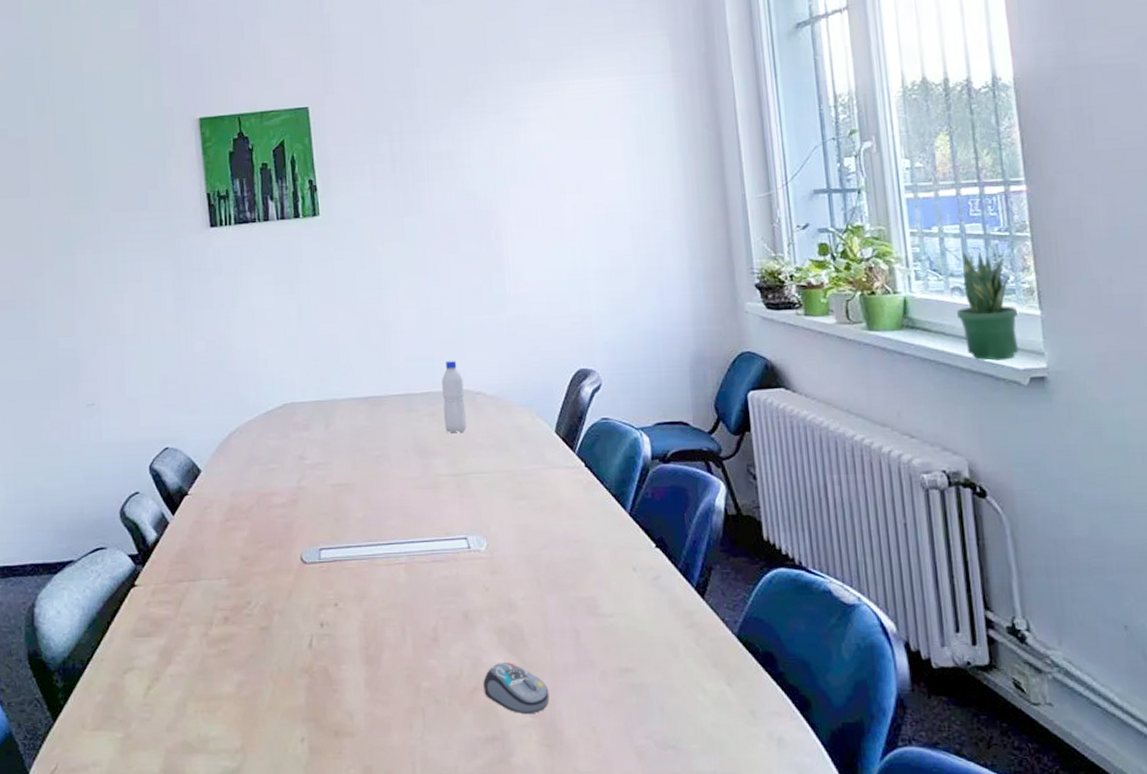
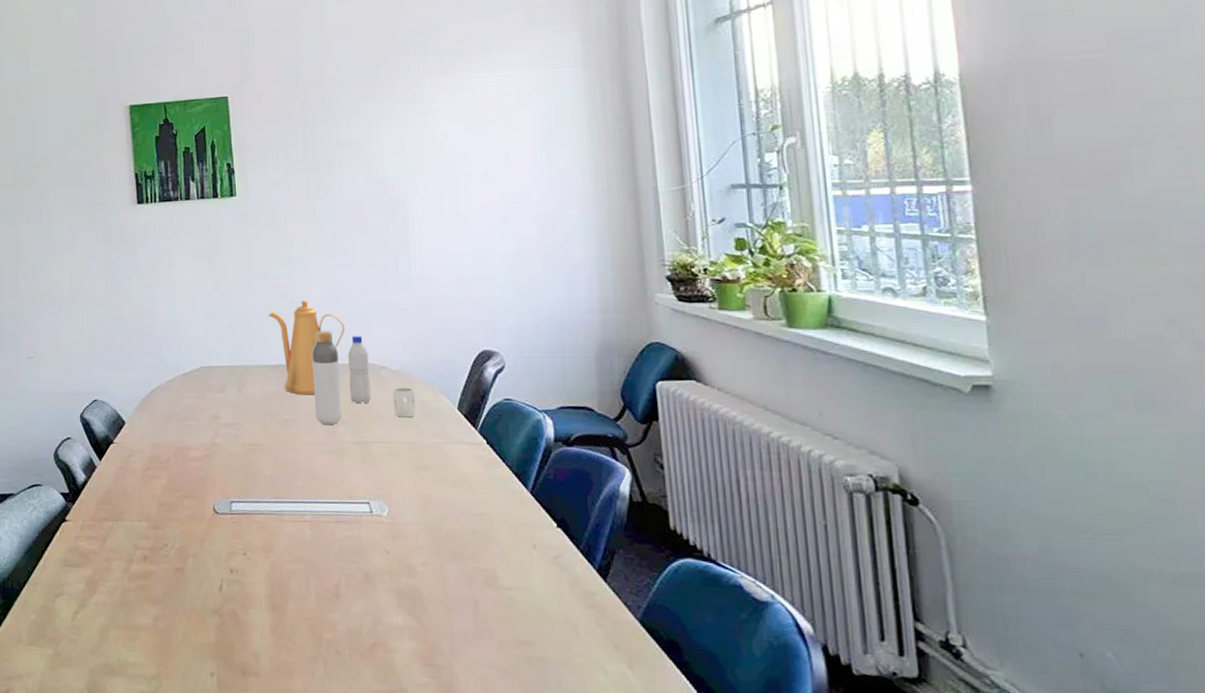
coffee pot: none [356,326,438,428] -> present [267,300,345,395]
bottle: none [404,357,437,459] -> present [312,331,342,426]
computer mouse: present [483,663,550,713] -> none [382,623,447,674]
mug: none [488,412,513,445] -> present [392,387,415,418]
planter: present [956,250,1018,361] -> none [887,252,959,366]

